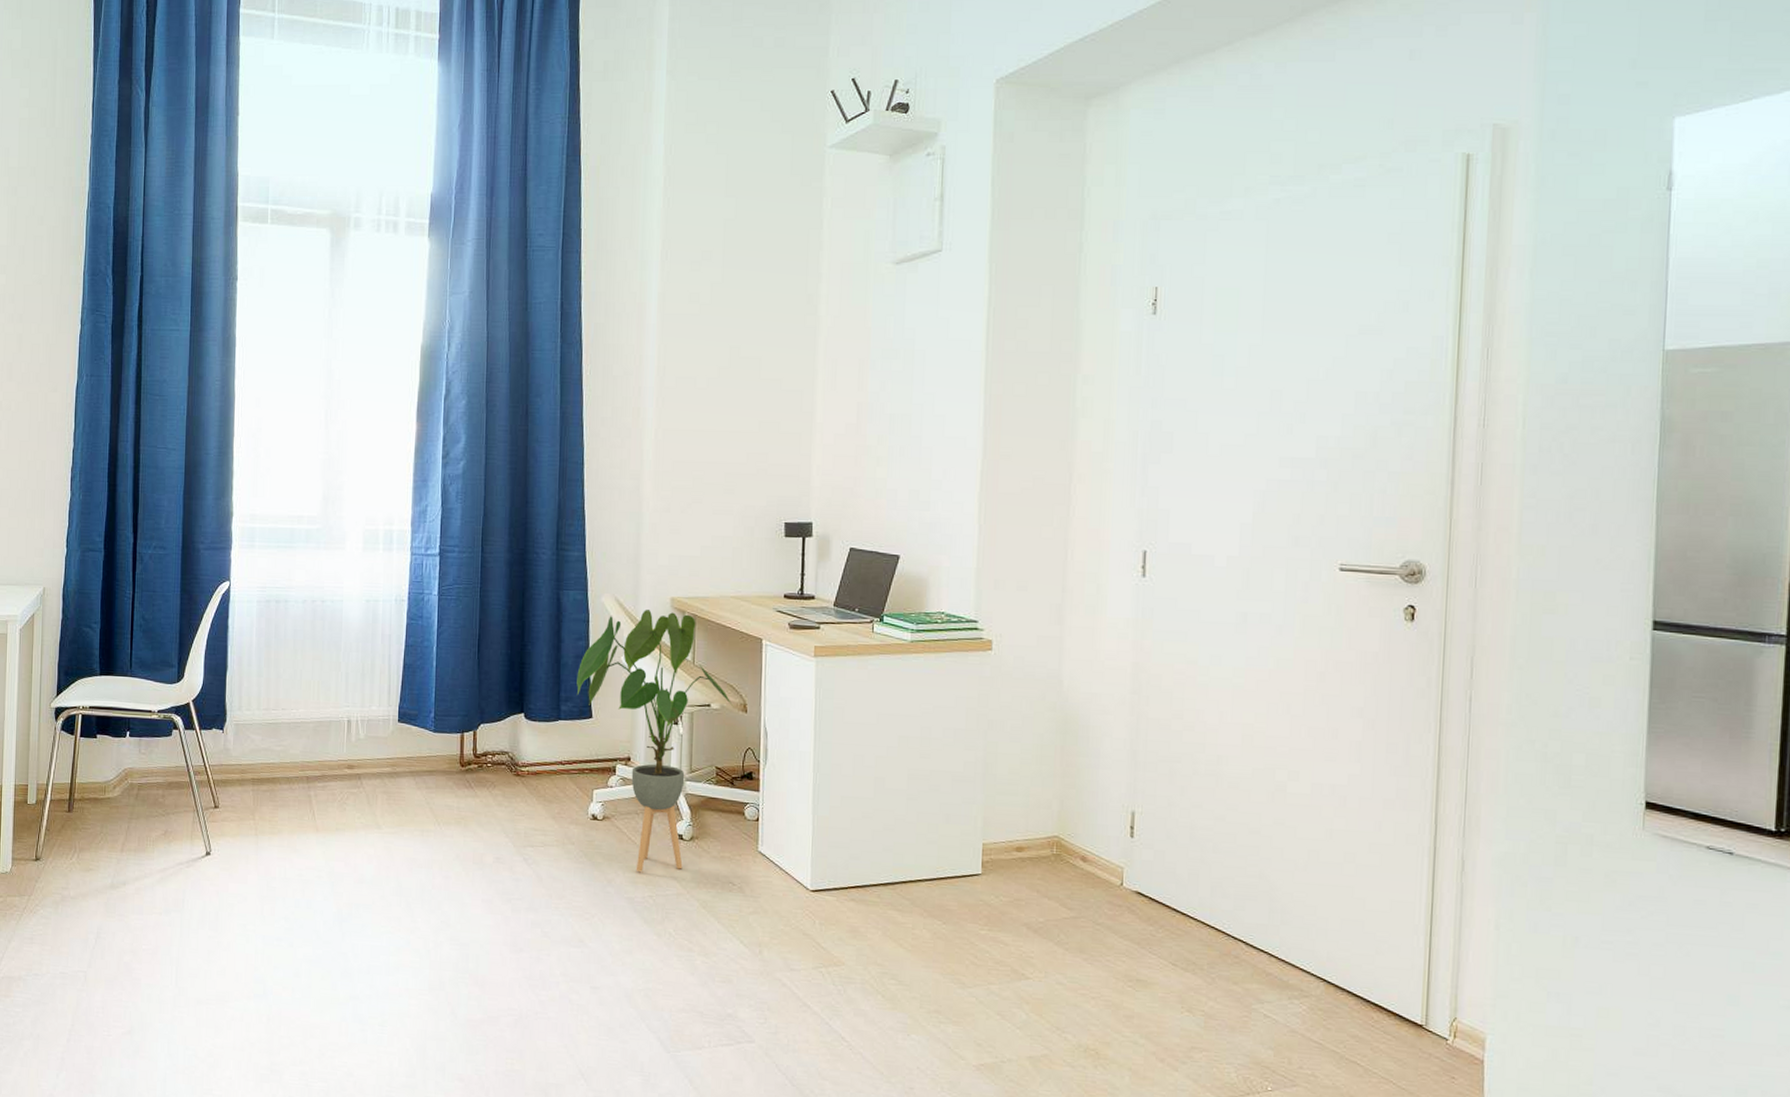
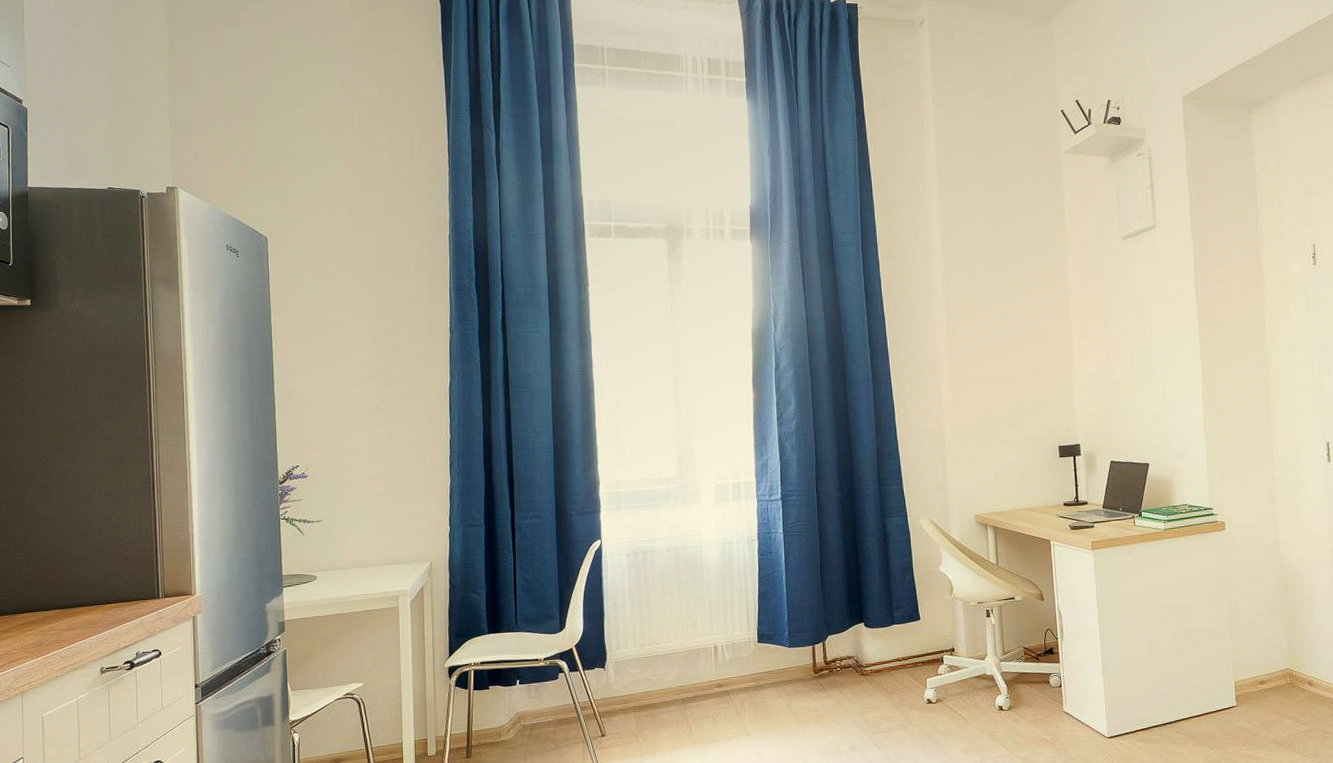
house plant: present [577,610,734,872] -> none [904,526,1033,741]

